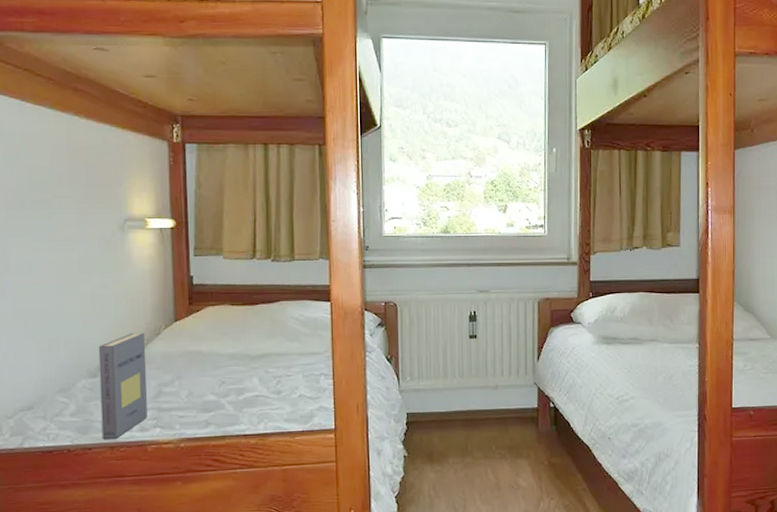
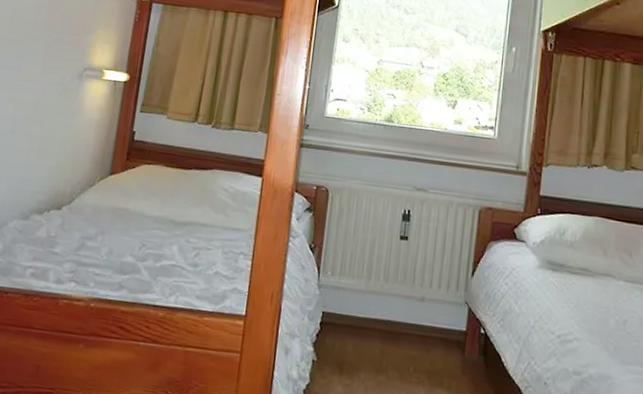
book: present [98,333,147,440] -> none [19,180,81,288]

